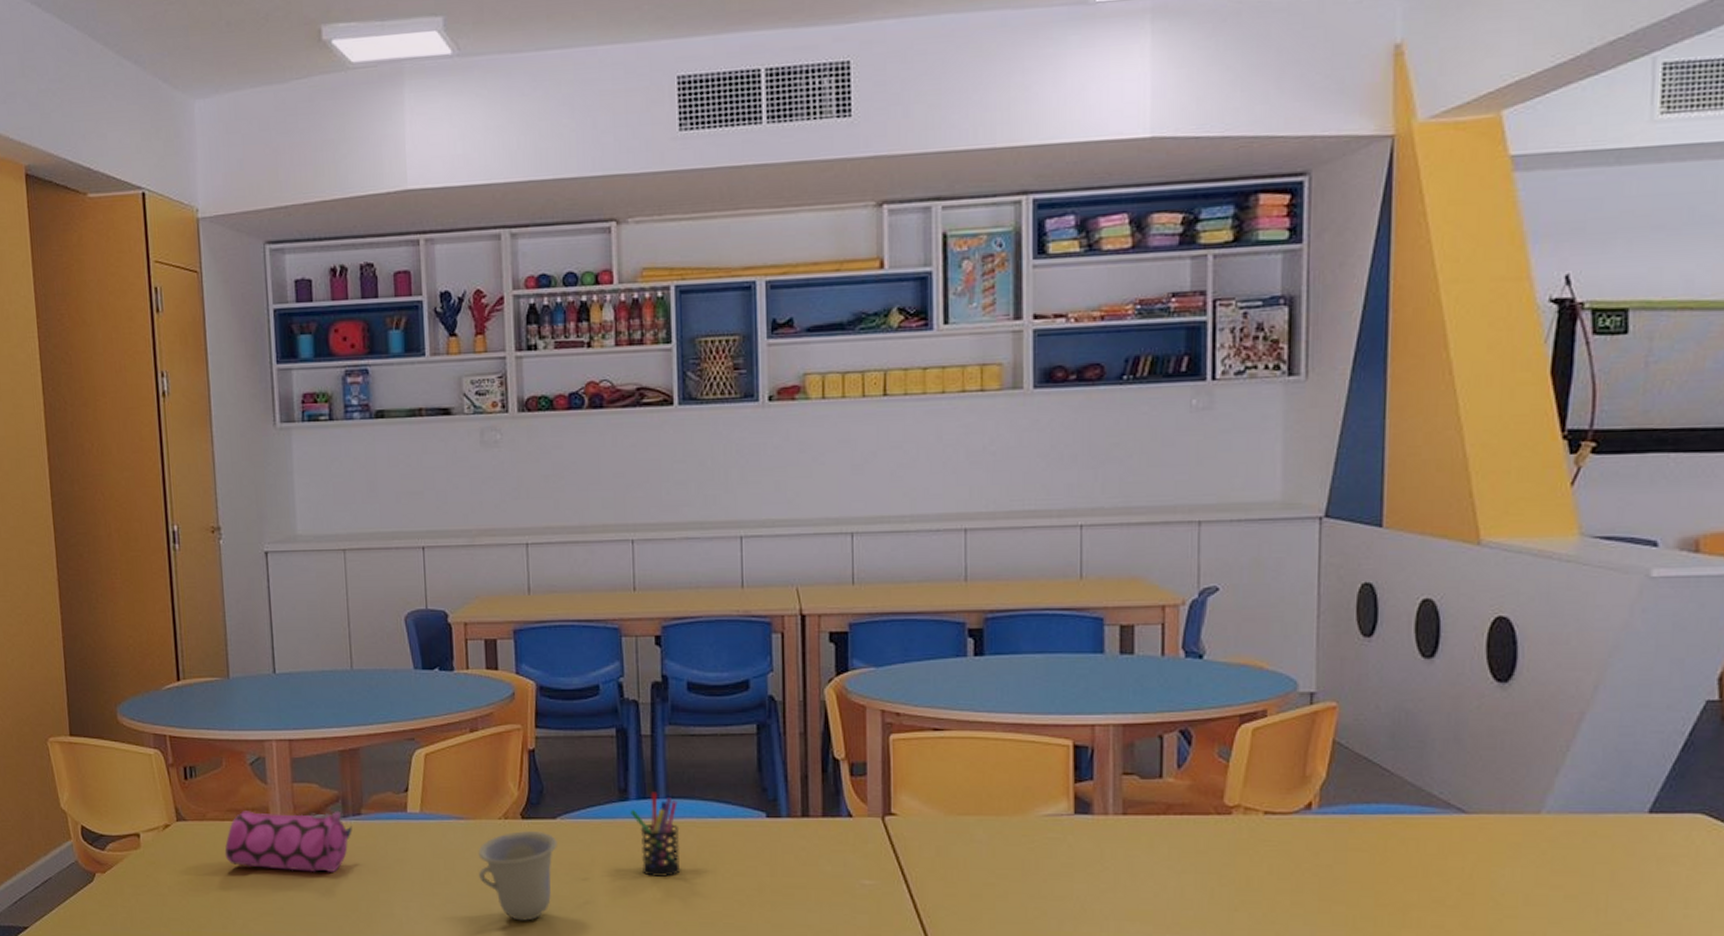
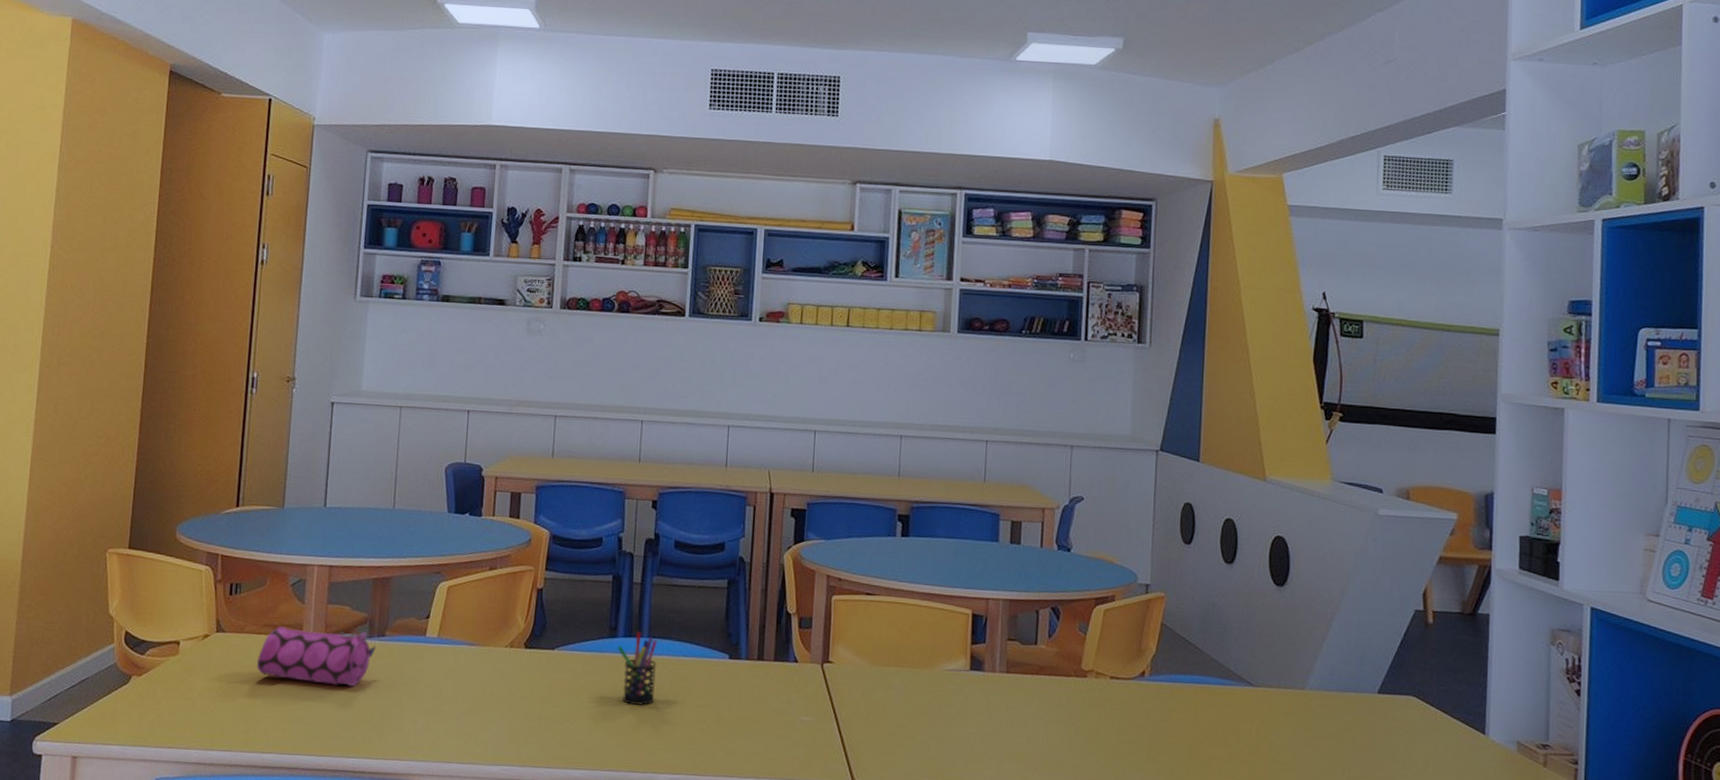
cup: present [478,830,557,921] -> none [482,658,553,739]

